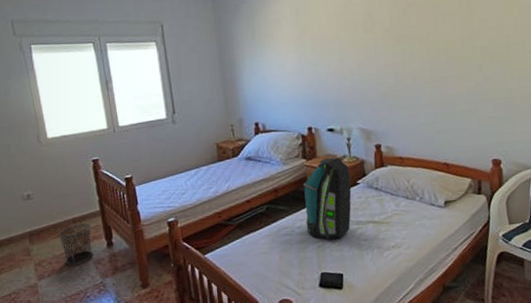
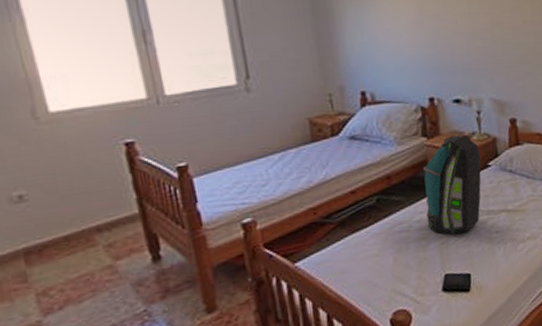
waste bin: present [58,223,94,266] -> none [73,231,132,292]

